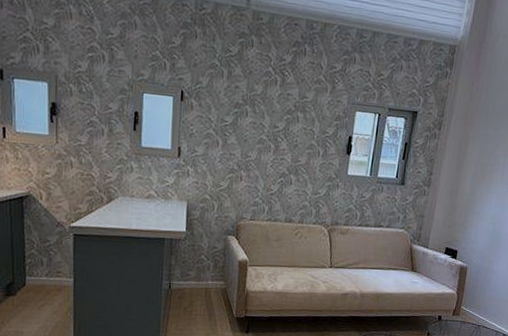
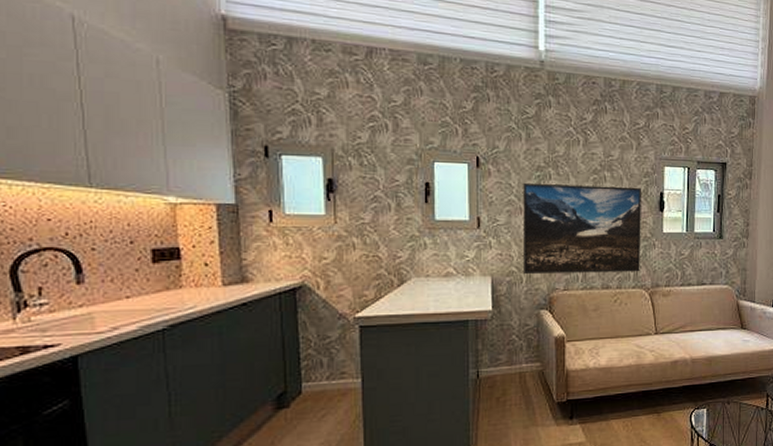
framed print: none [216,118,331,210] -> present [523,182,641,275]

